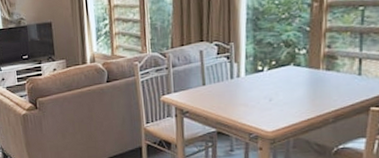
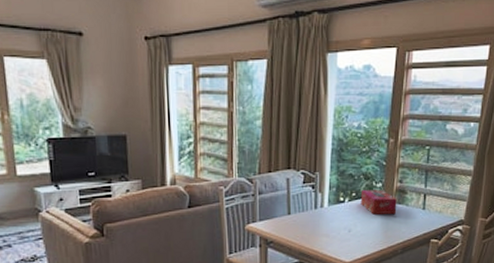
tissue box: none [281,56,326,83] -> present [360,190,397,215]

